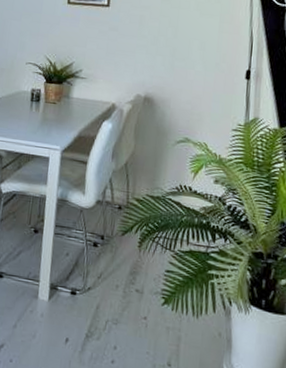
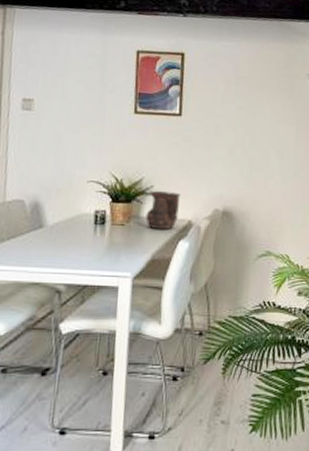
pitcher: none [74,74,107,111] -> present [145,191,181,231]

